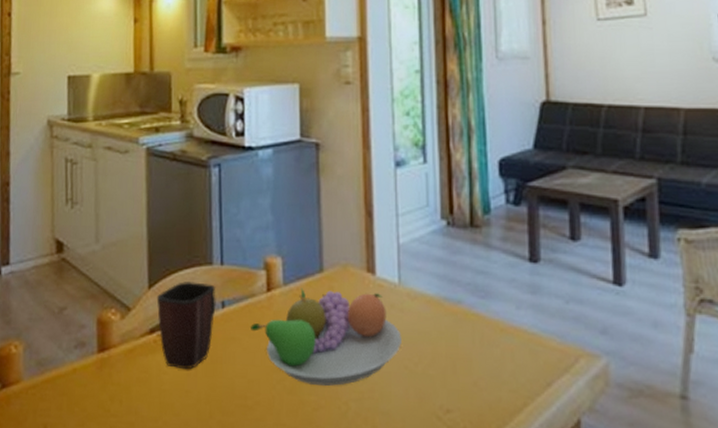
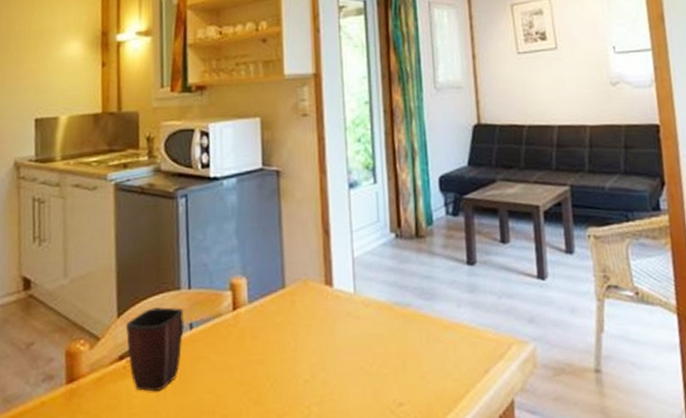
fruit bowl: present [251,288,402,386] -> none [218,303,358,394]

